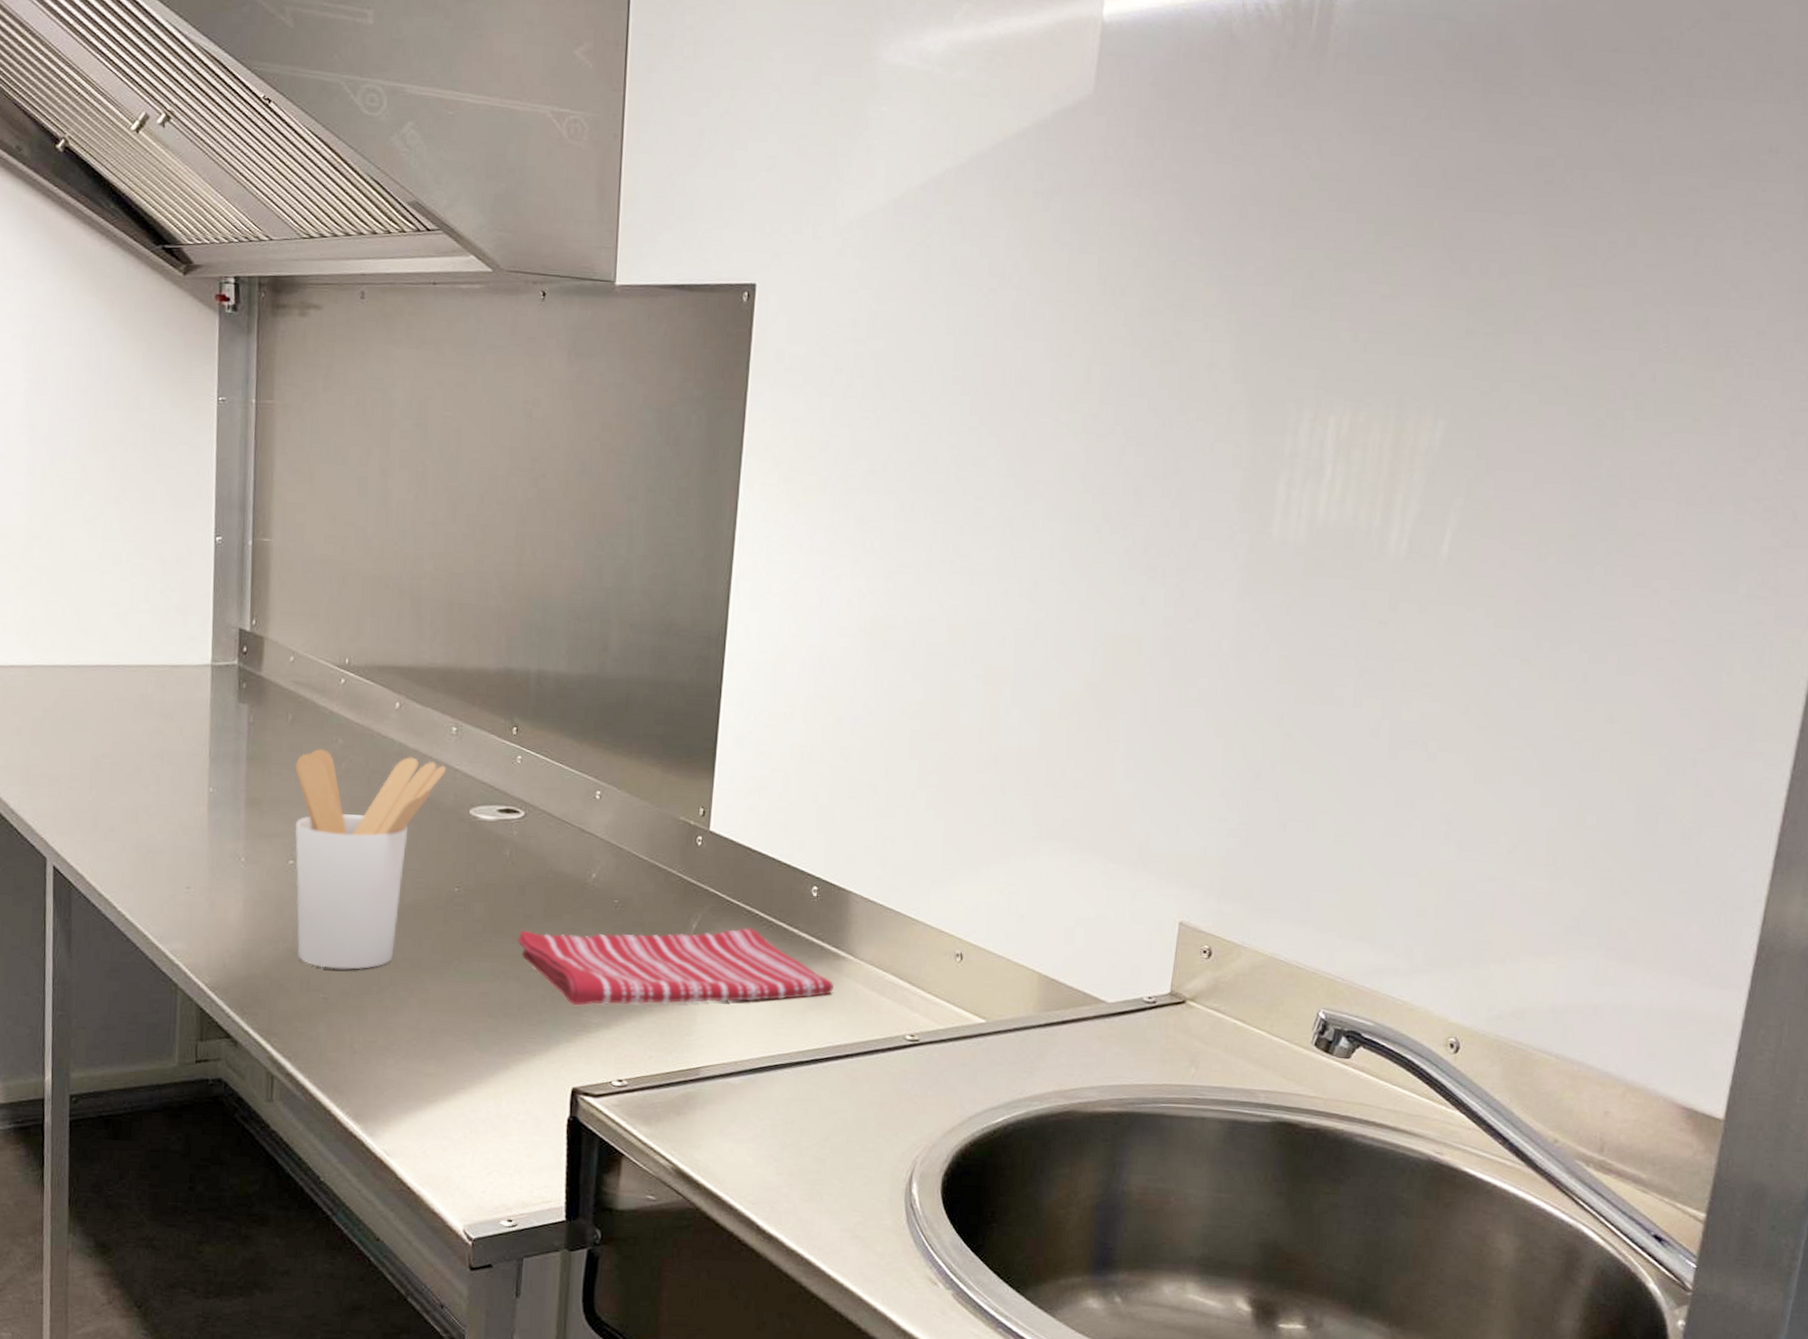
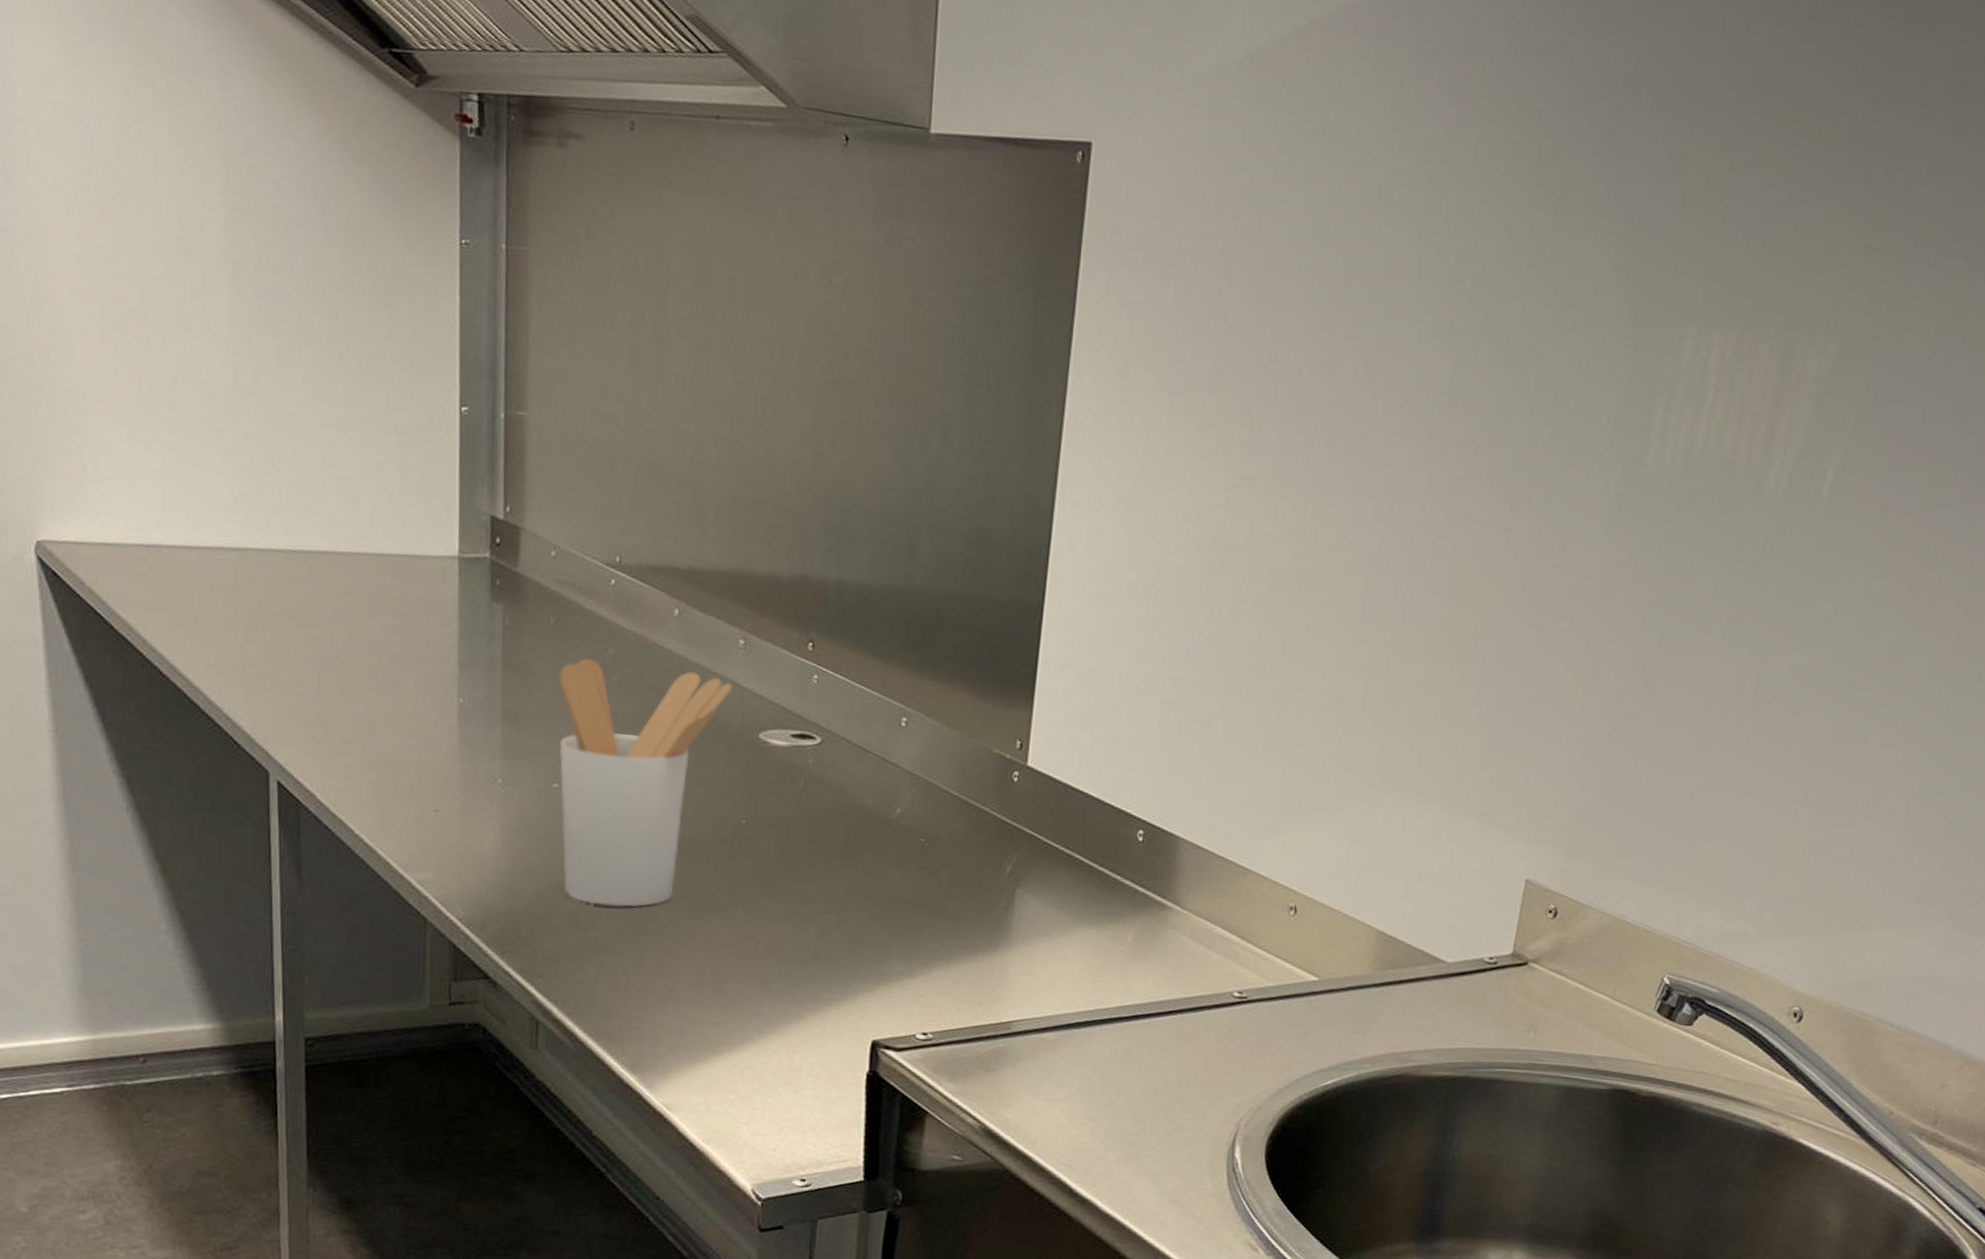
dish towel: present [517,928,834,1006] -> none [812,868,1158,953]

